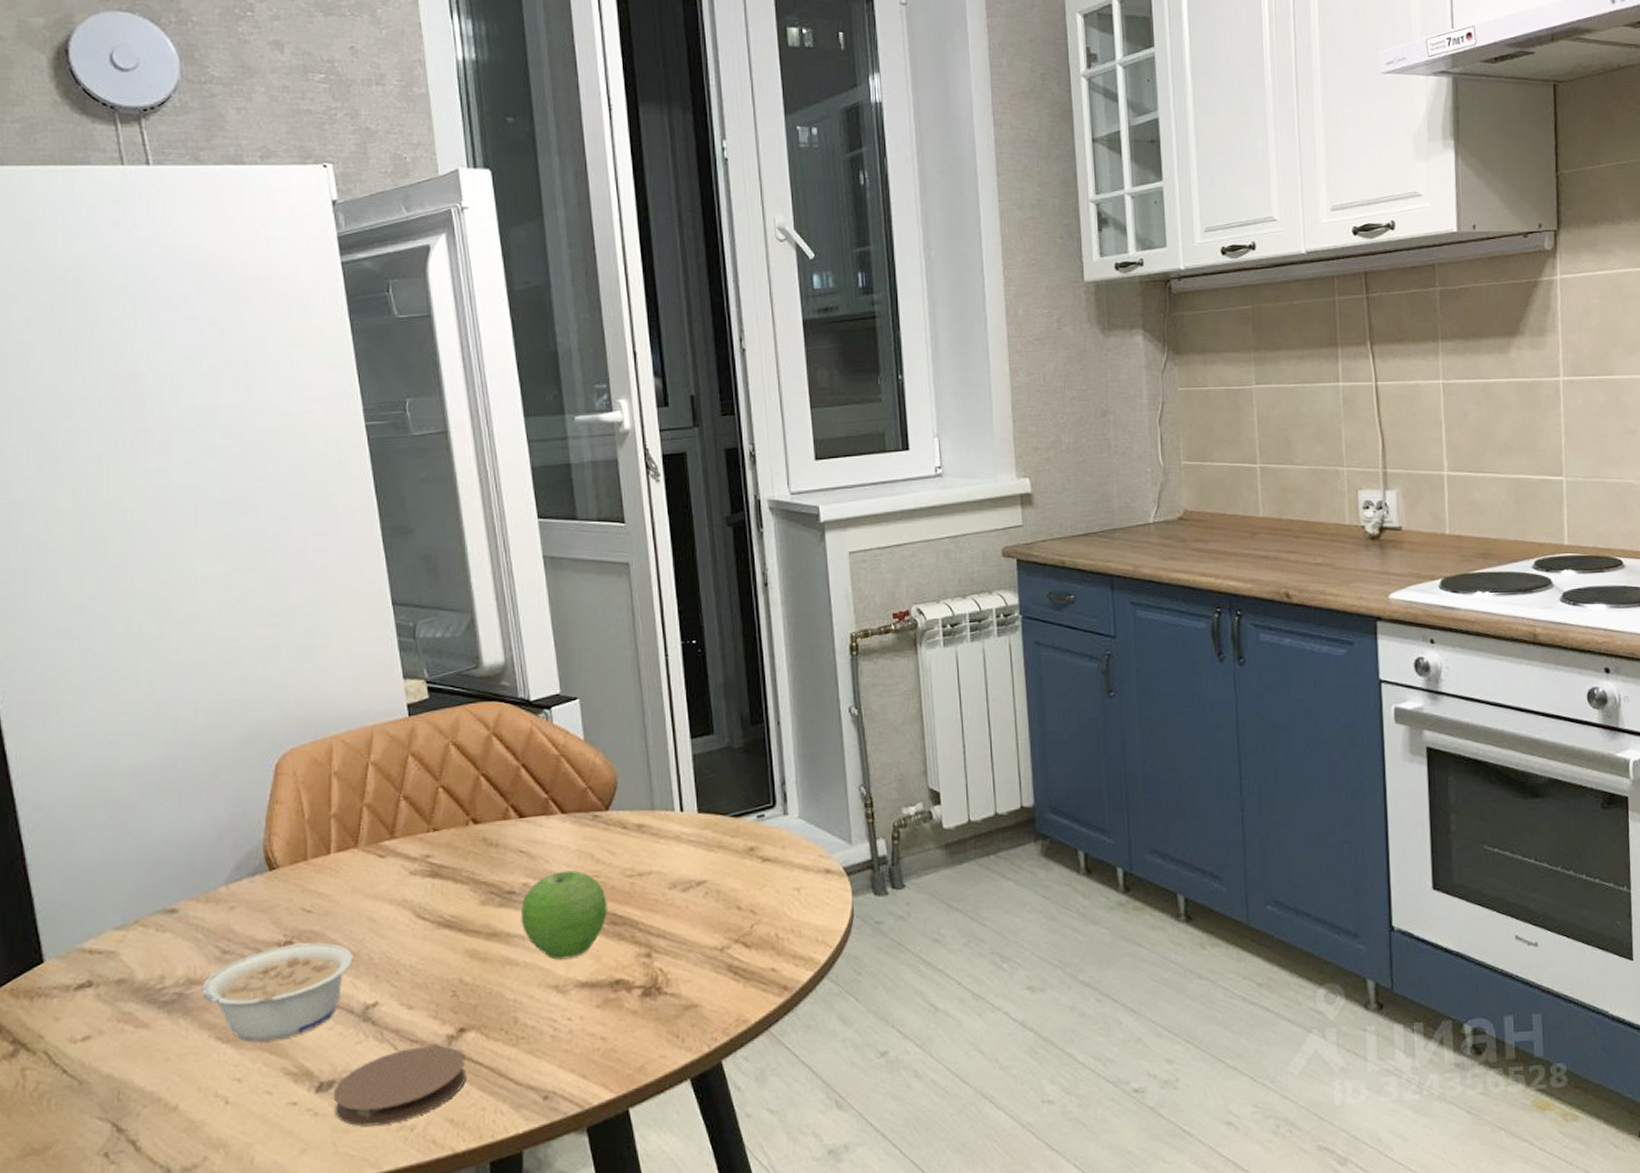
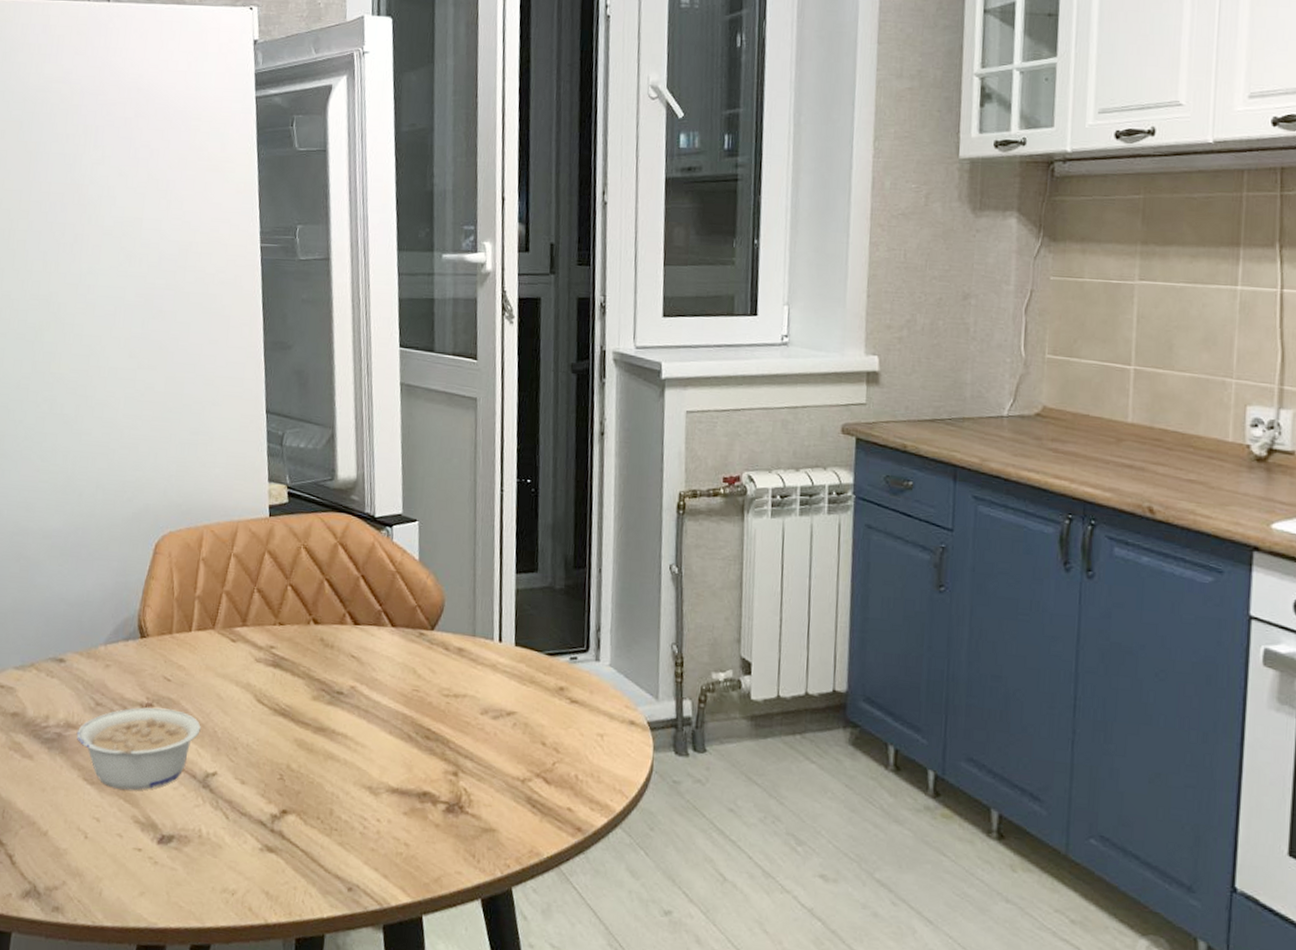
coaster: present [333,1045,466,1127] -> none [171,819,284,885]
fruit: present [520,870,607,960] -> none [345,680,424,764]

